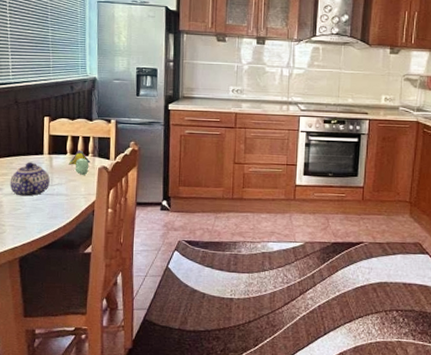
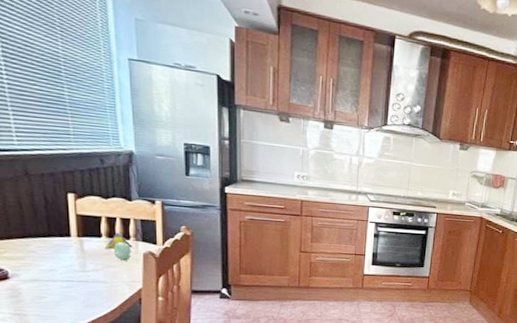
teapot: present [10,162,50,196] -> none [28,244,82,283]

